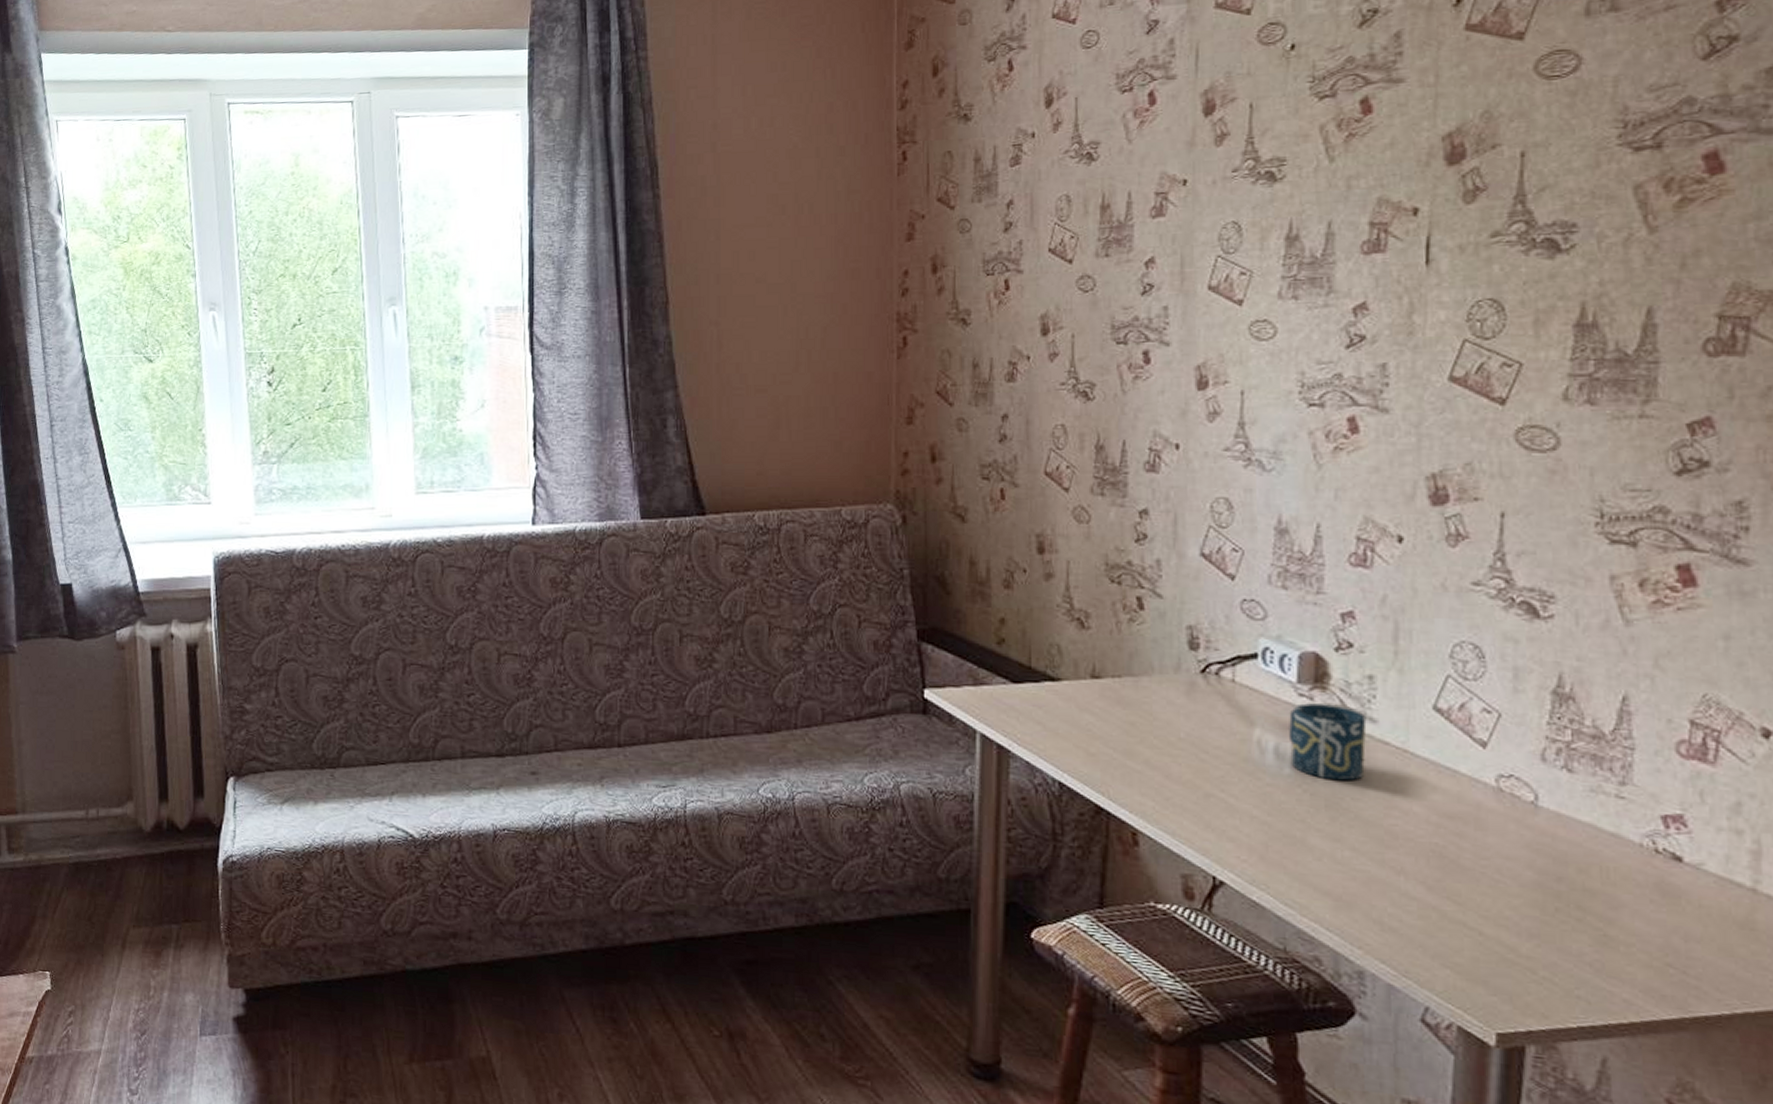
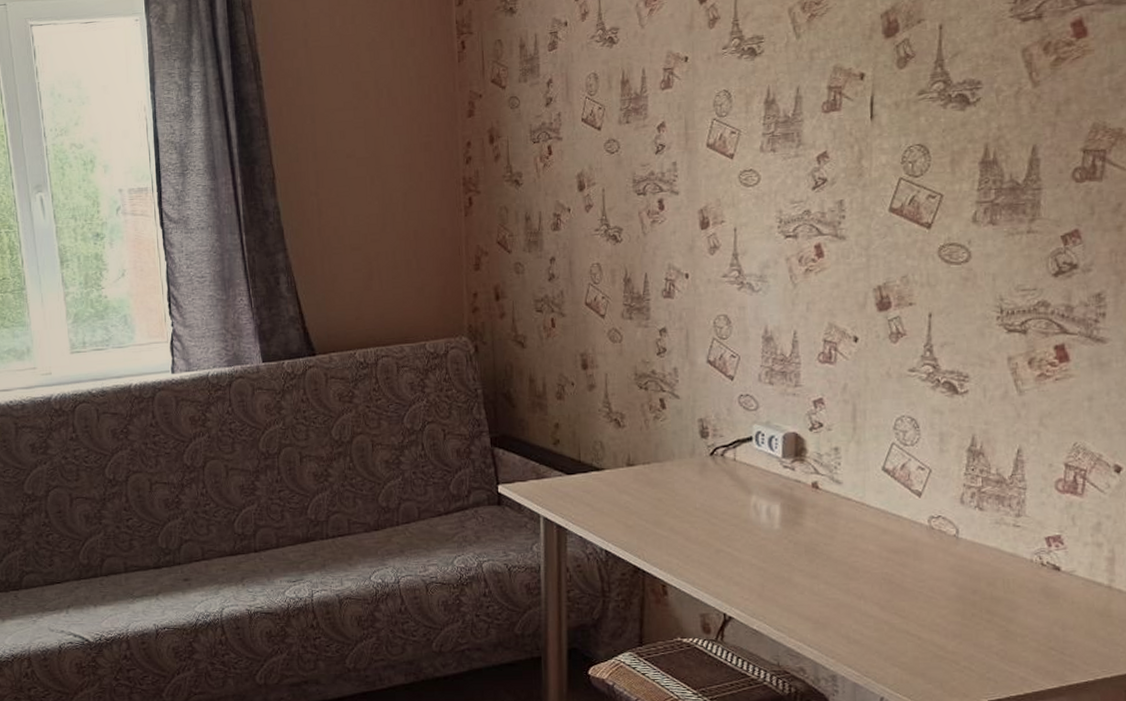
cup: present [1289,703,1367,781] -> none [777,472,834,531]

